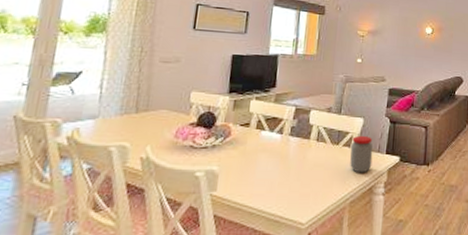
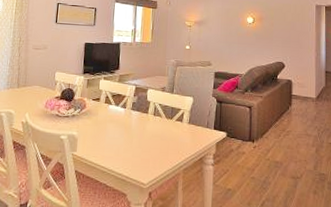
jar: present [350,135,374,173] -> none [182,112,203,145]

